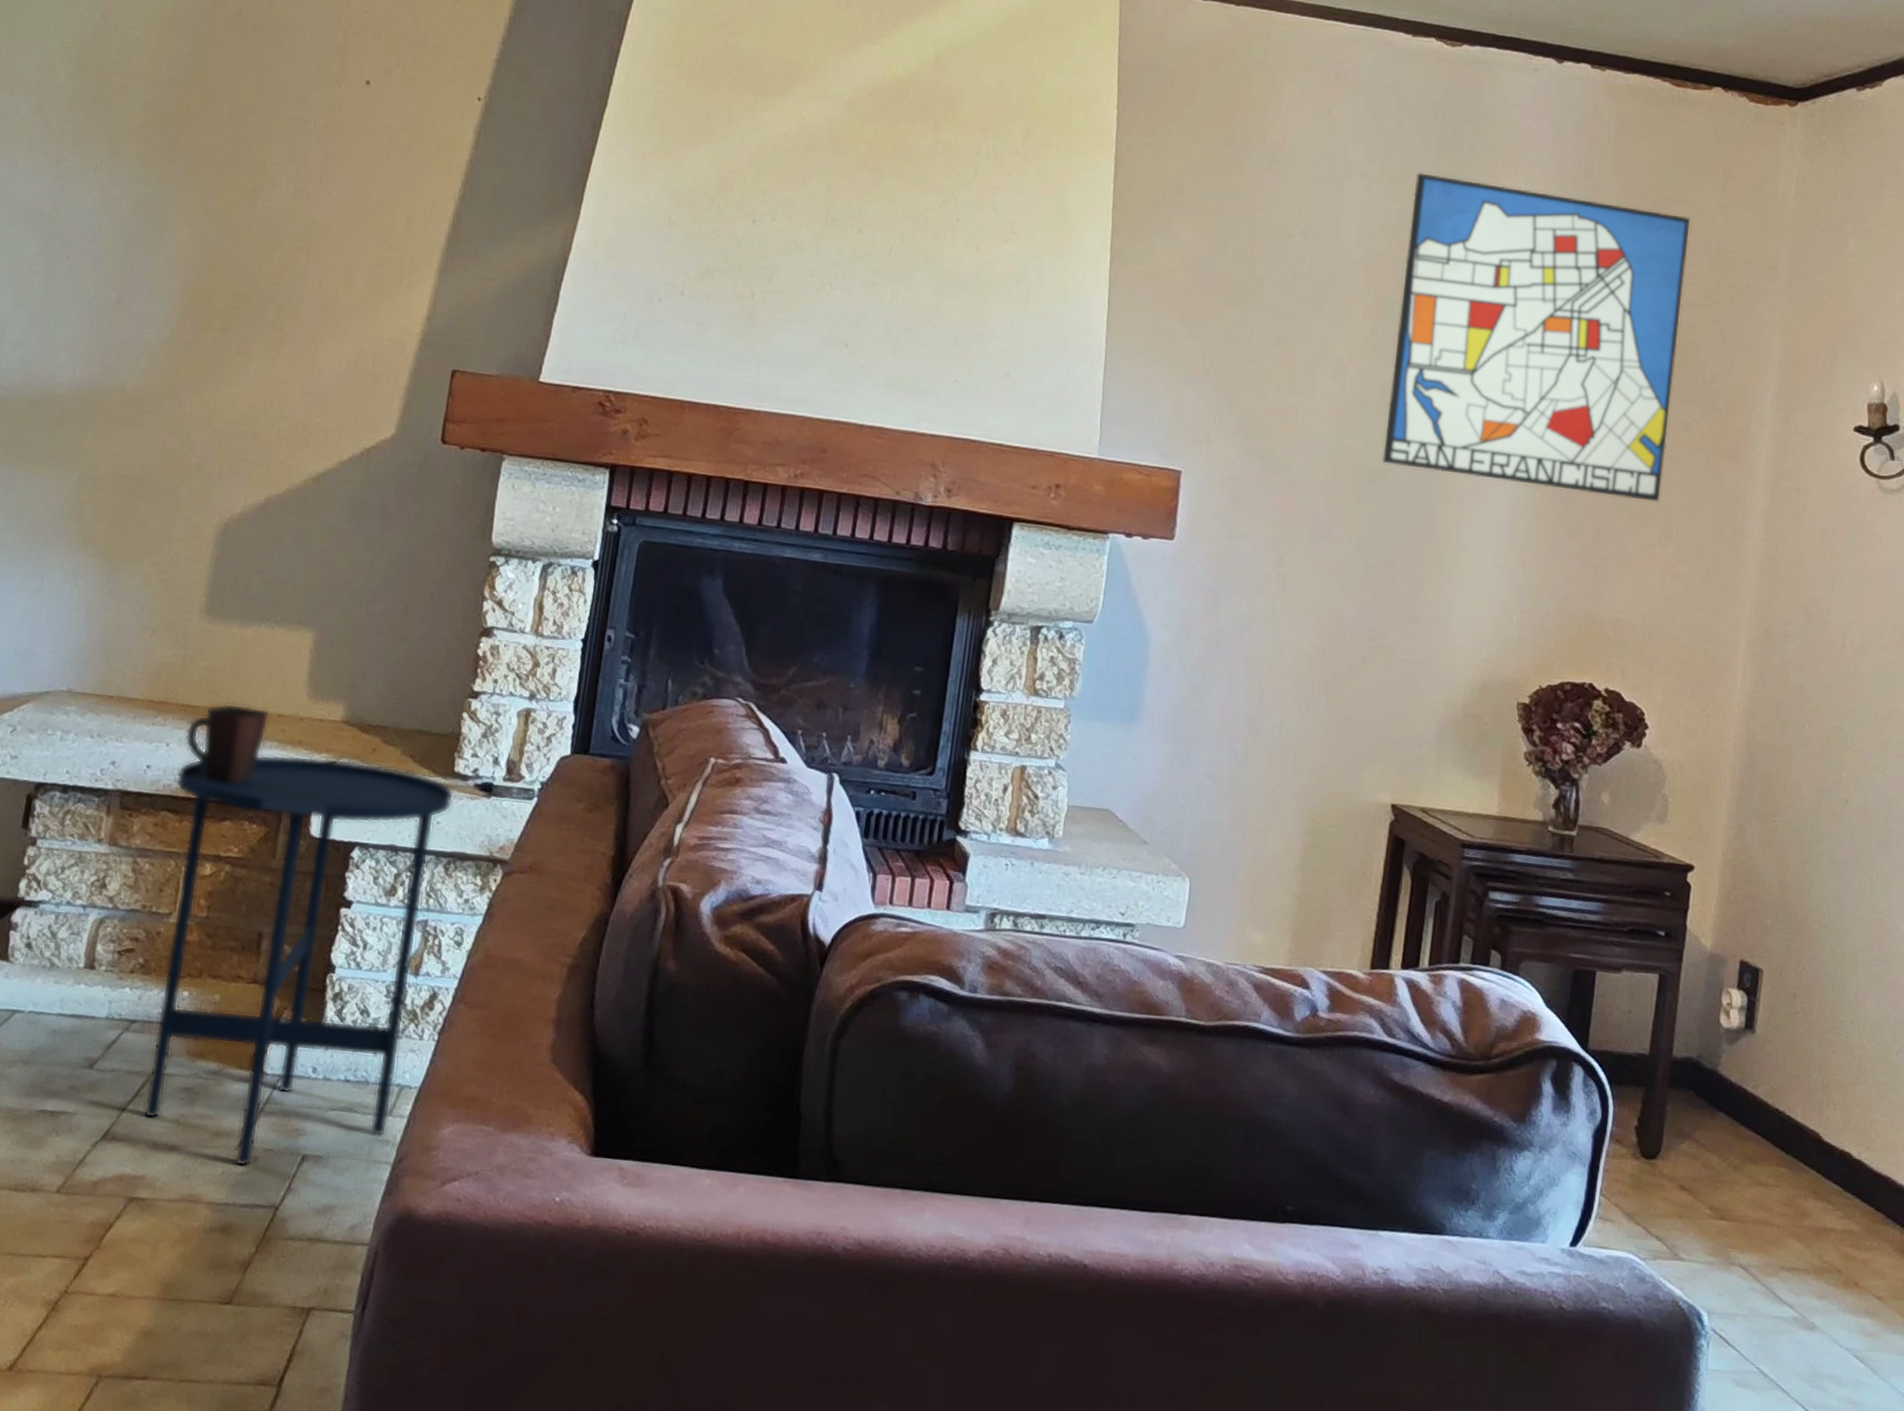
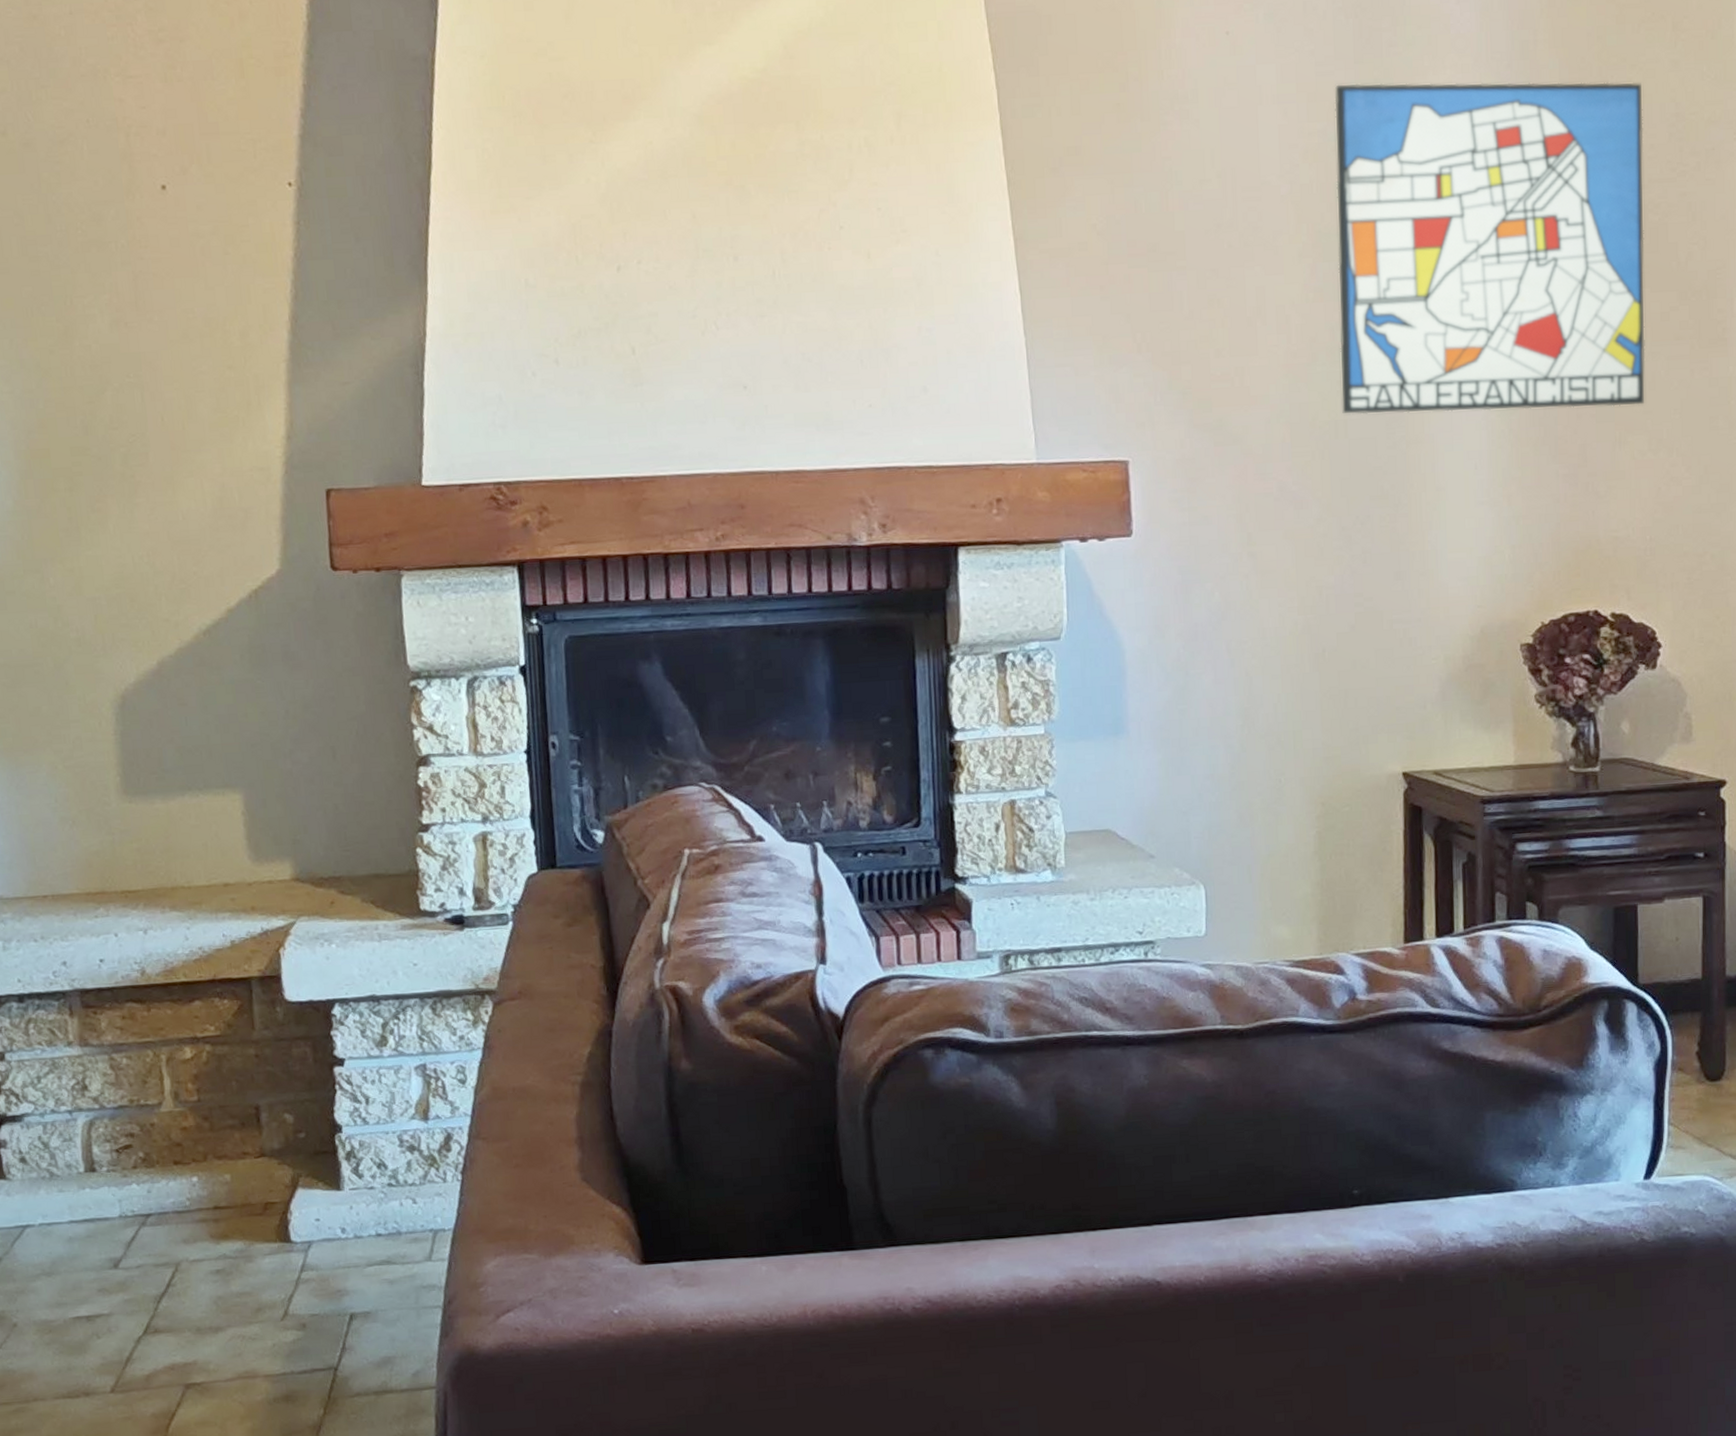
side table: present [144,754,454,1167] -> none [133,916,430,1336]
mug: present [184,703,271,785] -> none [131,880,216,964]

